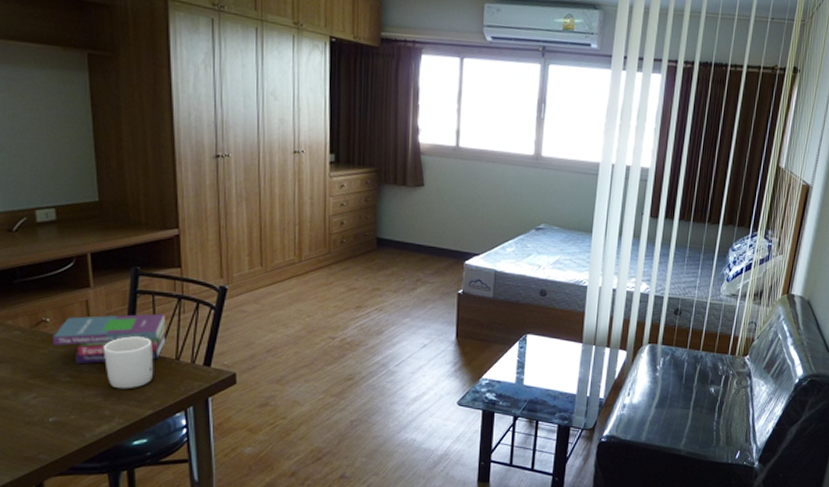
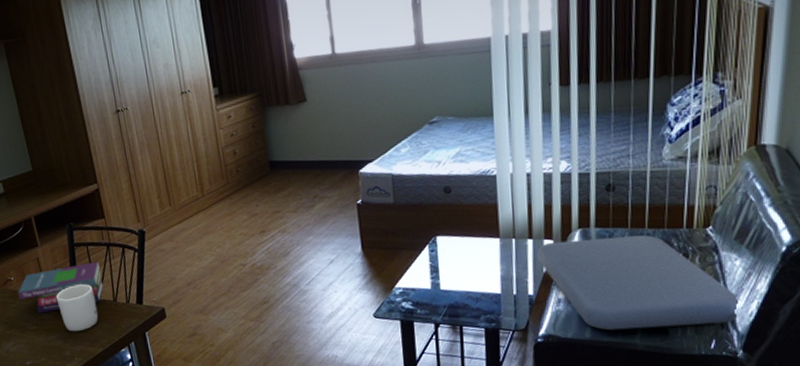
cushion: none [612,353,762,438] -> present [537,234,741,331]

